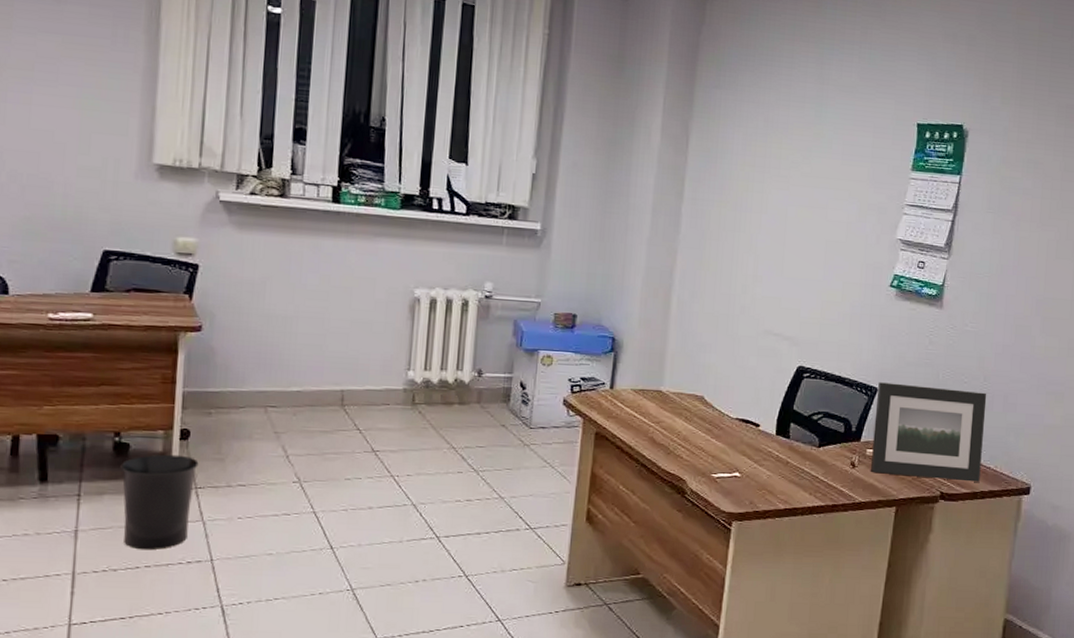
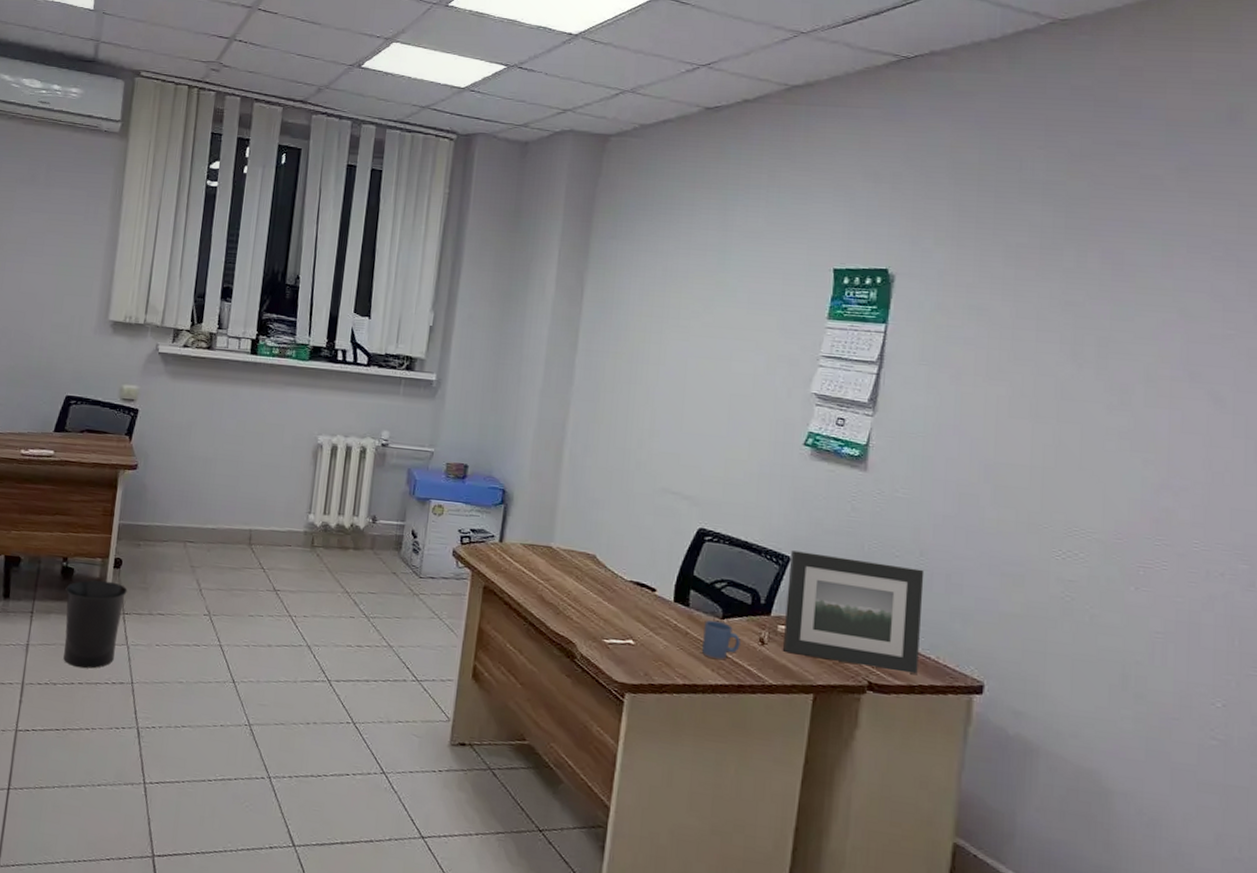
mug: none [801,449,835,484] -> present [702,619,741,661]

